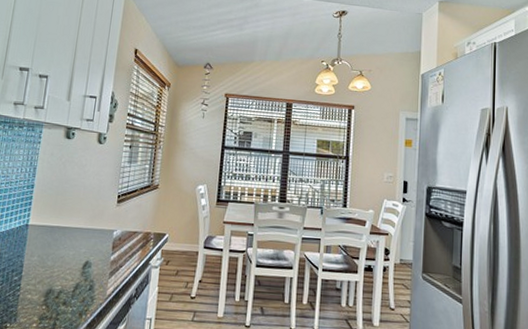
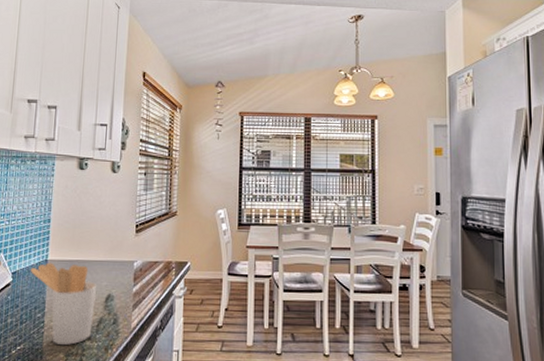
utensil holder: none [10,227,76,309] -> present [30,262,97,346]

